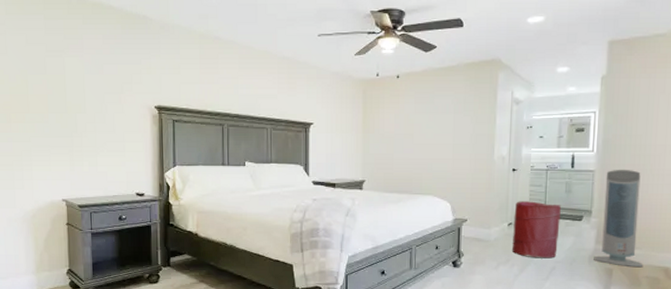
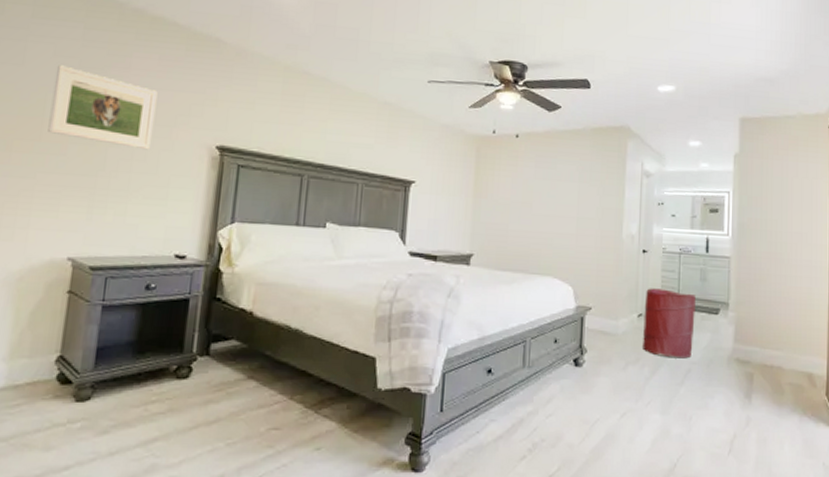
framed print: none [30,51,107,114] -> present [48,65,158,150]
air purifier: present [594,170,643,268] -> none [732,257,786,373]

